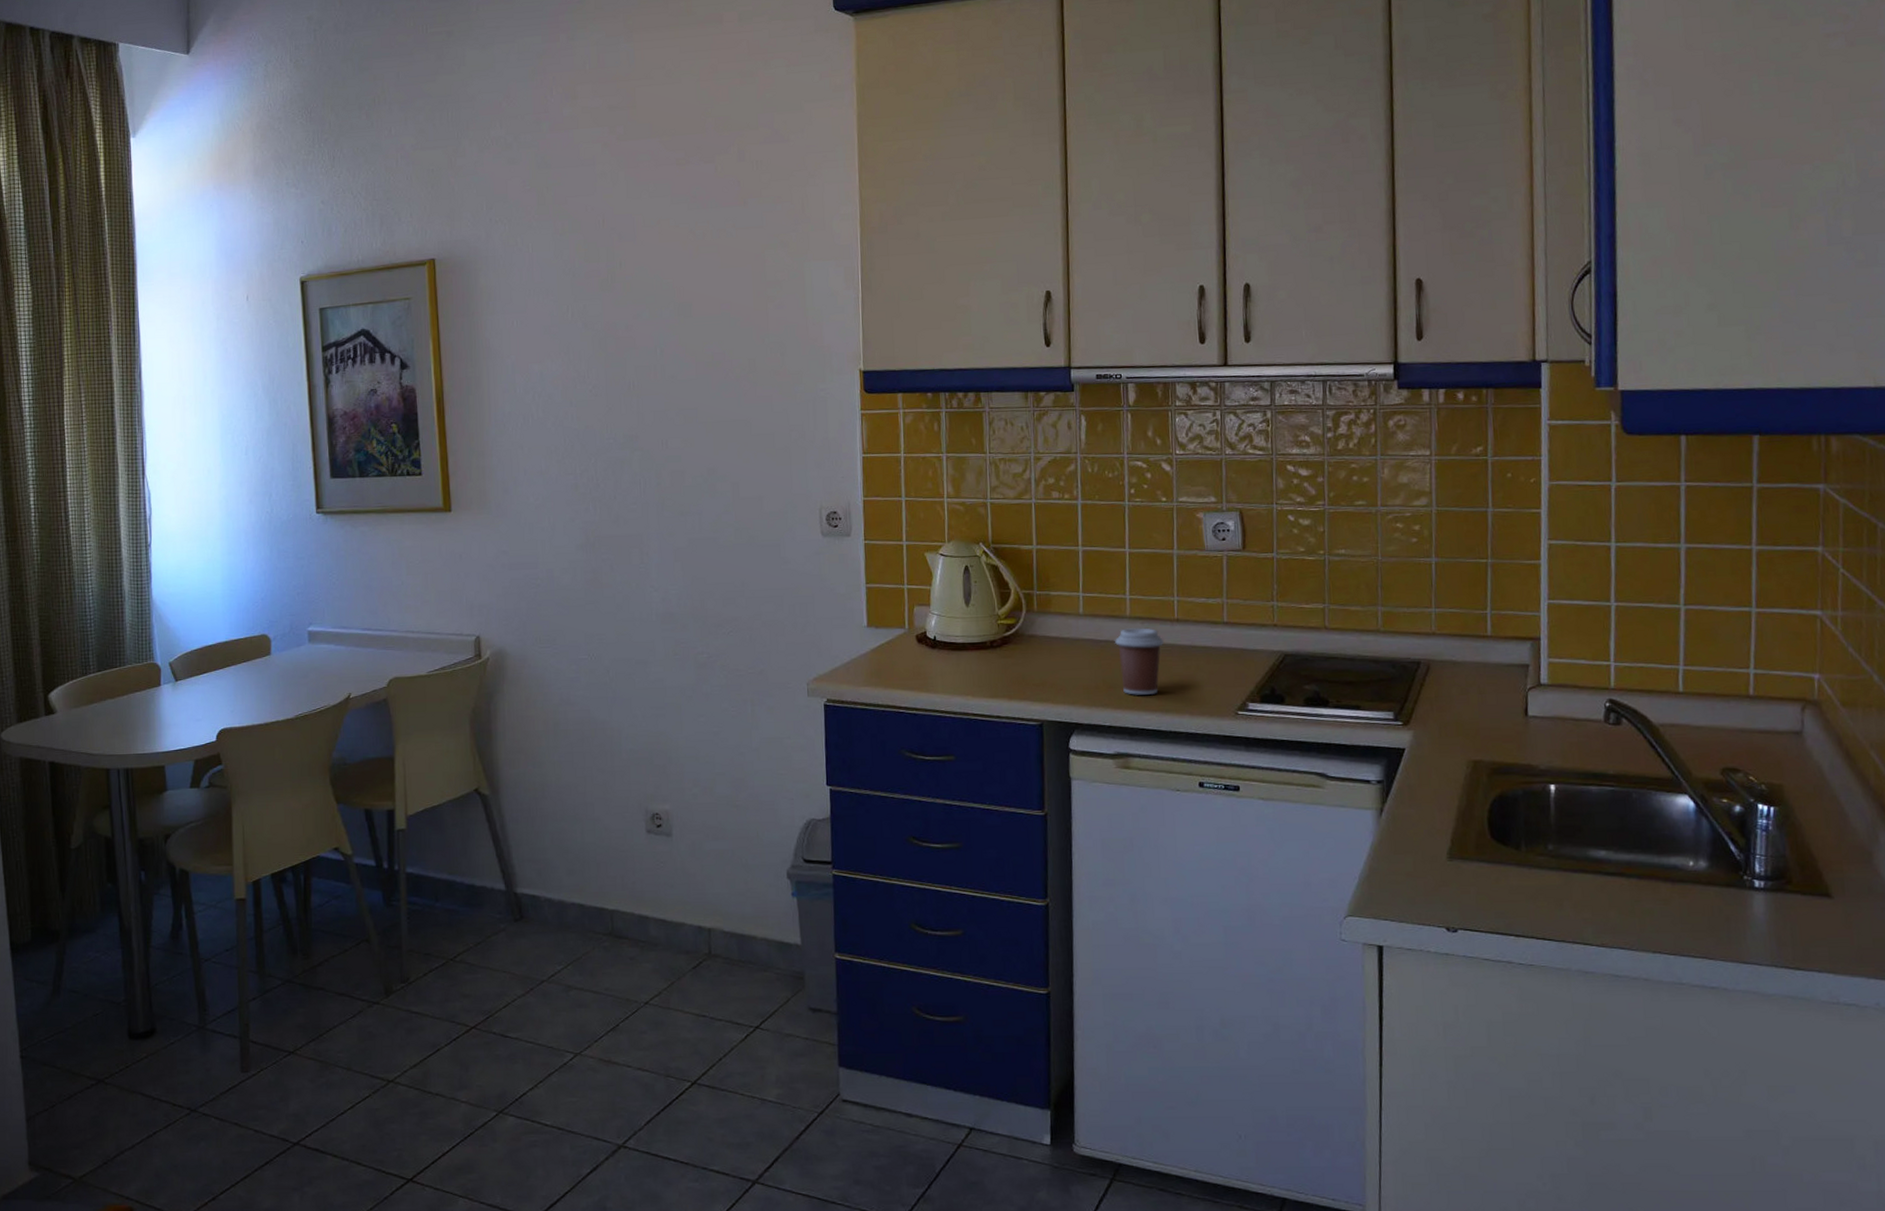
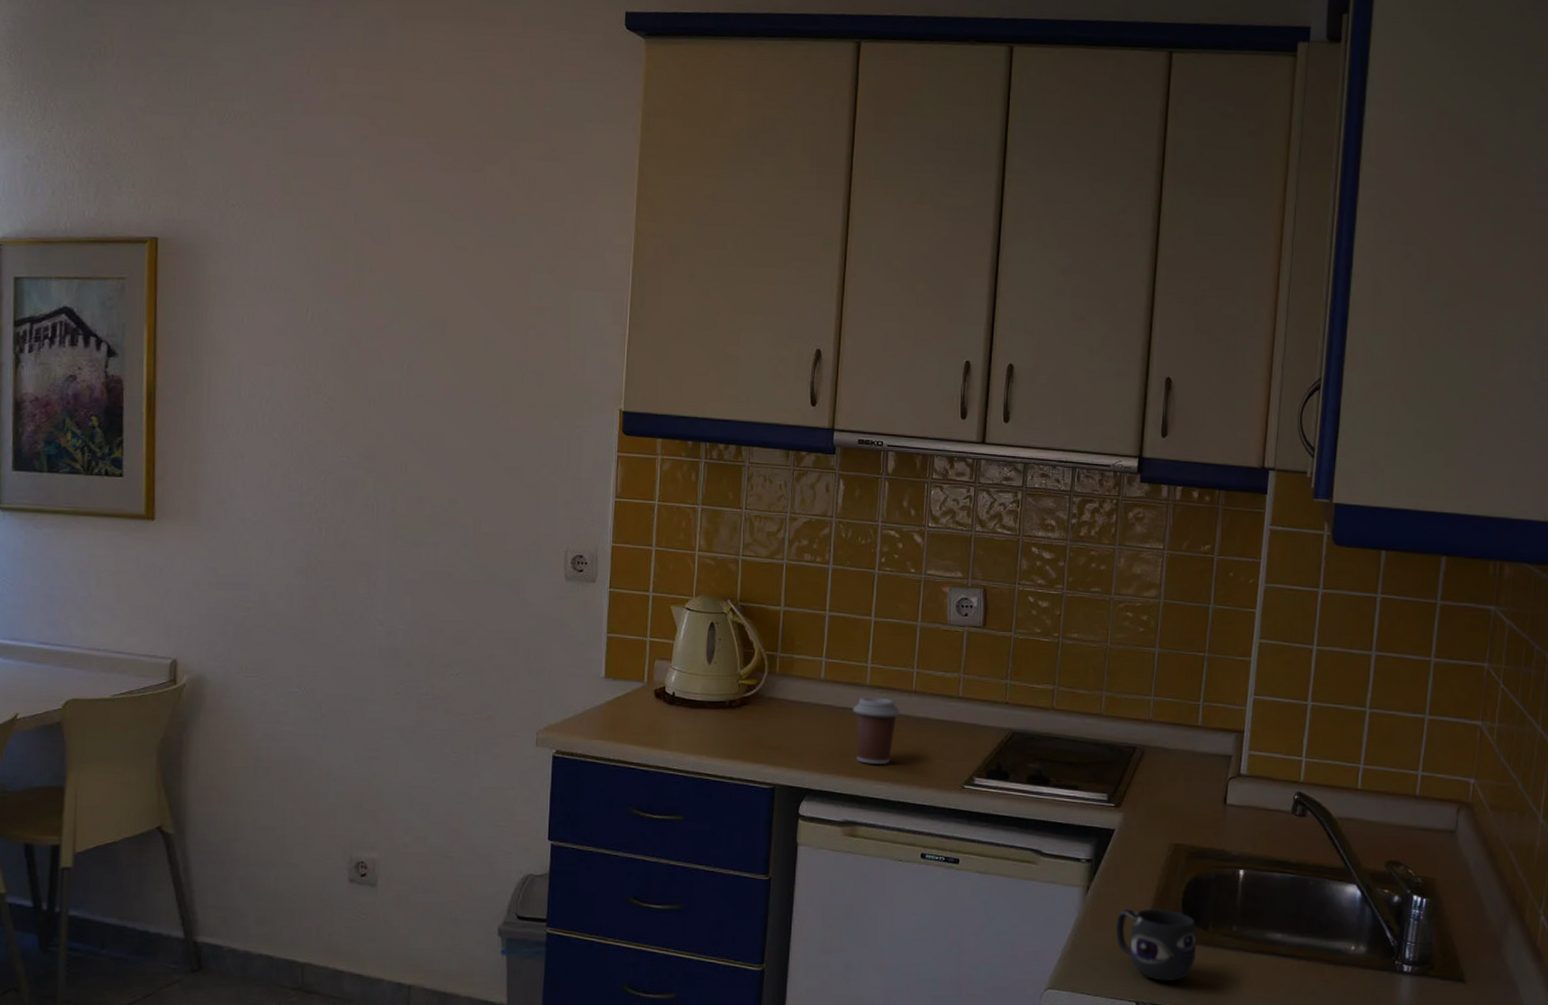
mug: none [1415,830,1509,905] -> present [1116,909,1197,981]

